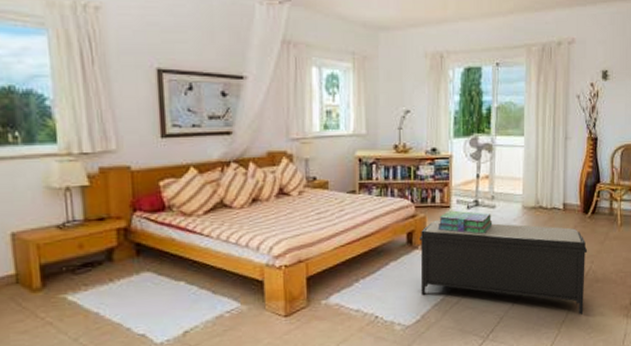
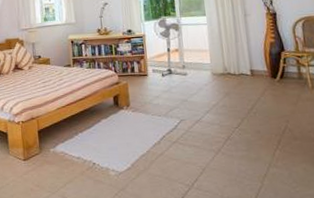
bench: present [420,219,588,315] -> none [124,85,286,169]
stack of books: present [437,210,493,235] -> none [138,78,186,98]

